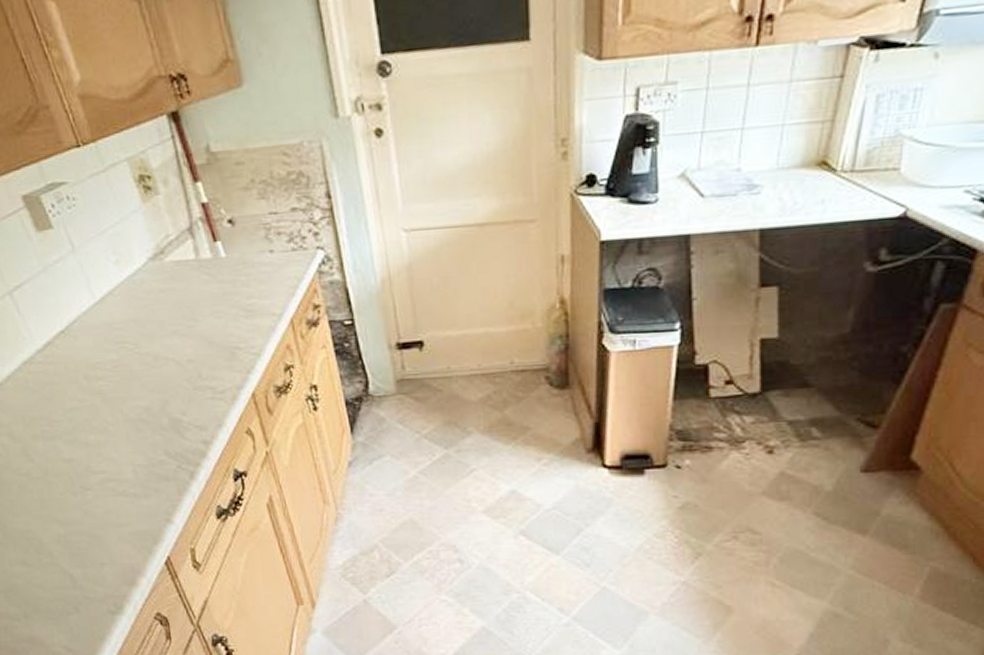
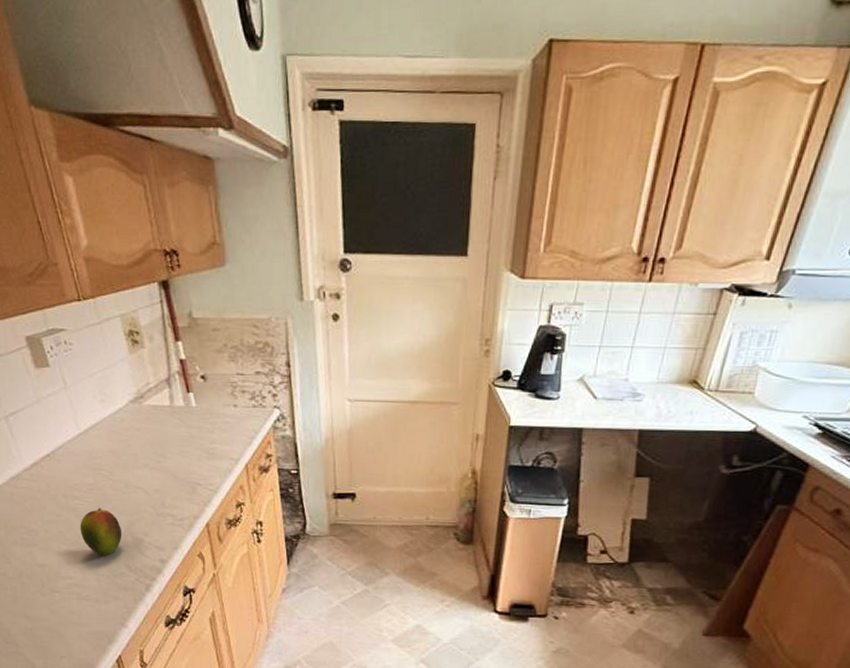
fruit: none [107,387,157,444] -> present [80,508,122,557]

